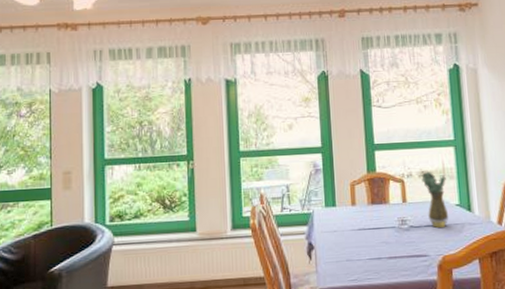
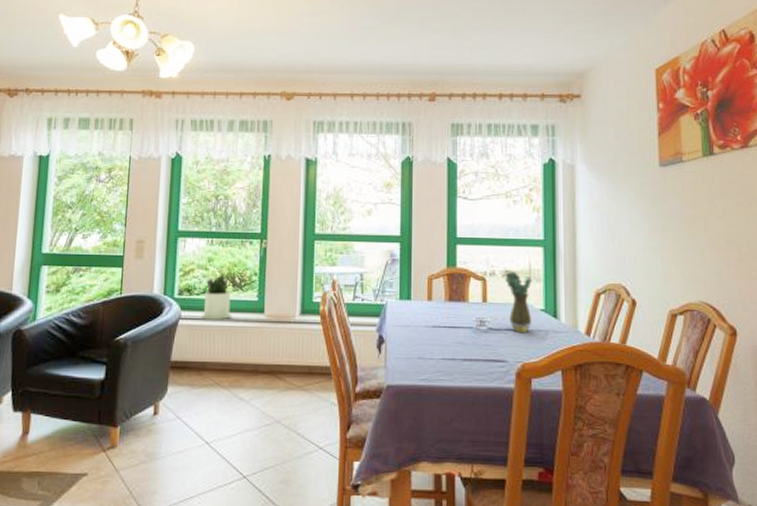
planter: none [133,197,166,244] -> present [200,274,233,320]

